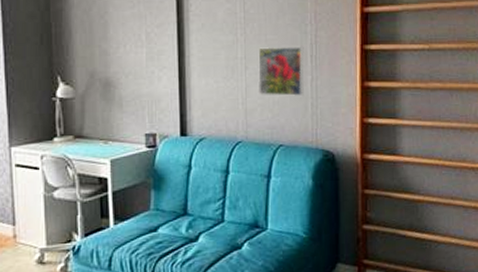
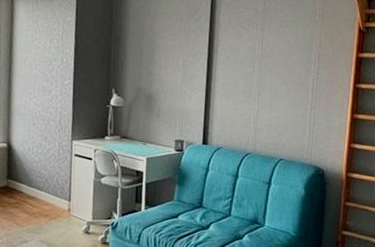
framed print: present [257,46,305,97] -> none [266,78,307,121]

